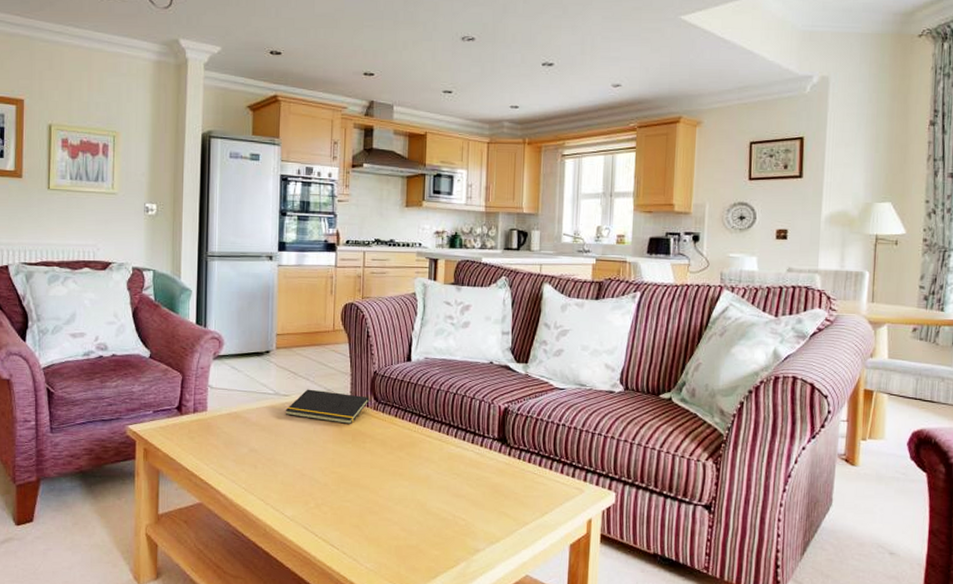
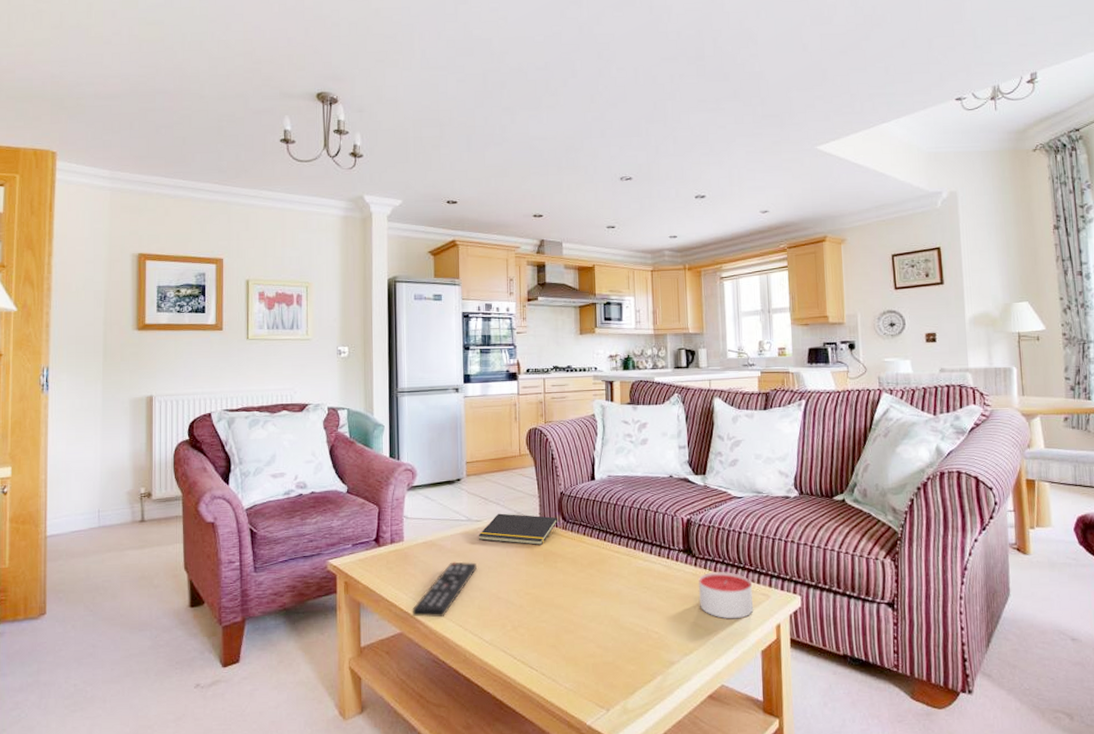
remote control: none [212,435,283,491] -> present [412,561,478,618]
candle: none [509,463,567,511] -> present [698,572,754,619]

